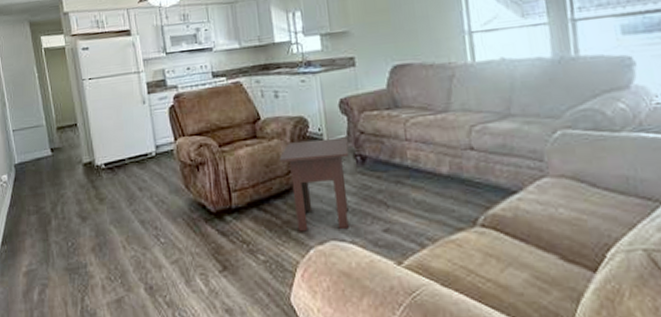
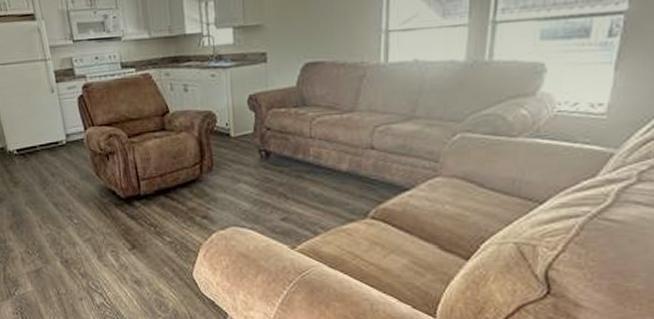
side table: present [279,137,349,232] -> none [186,132,254,218]

